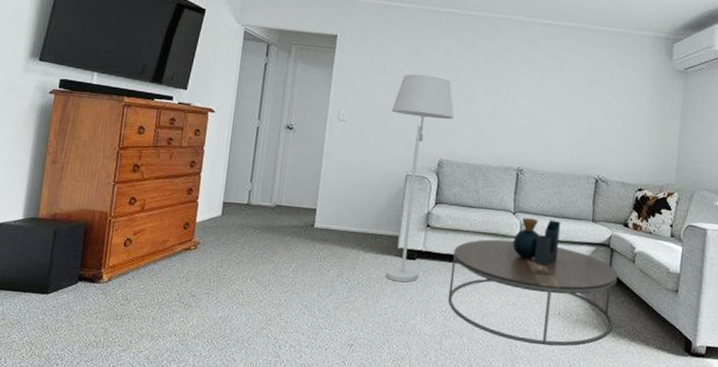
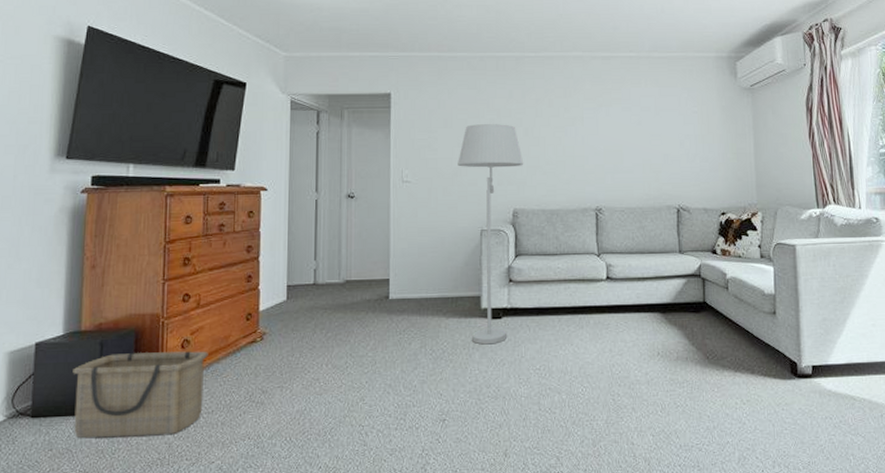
basket: none [25,242,147,321] -> present [72,351,208,438]
coffee table: present [448,218,618,346] -> none [541,256,715,390]

